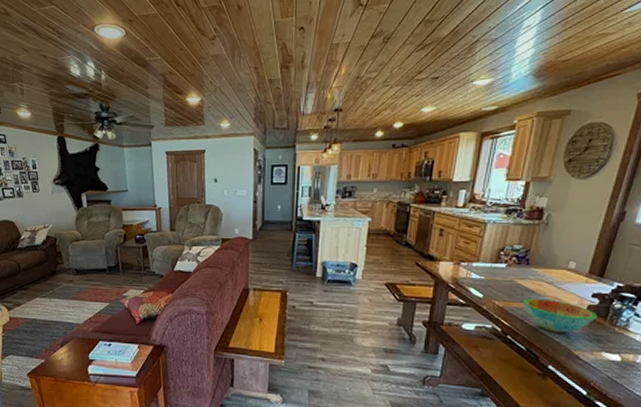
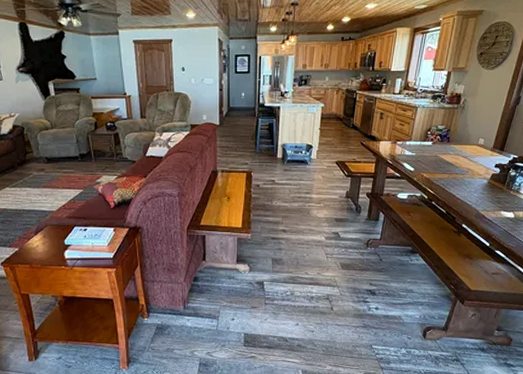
bowl: present [522,298,597,333] -> none [444,170,498,197]

